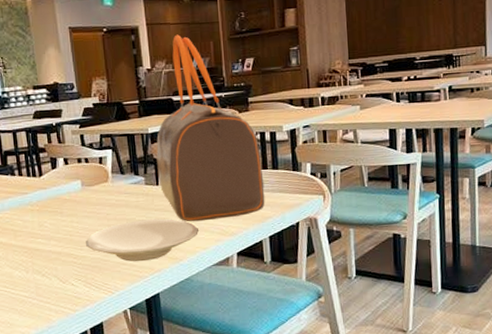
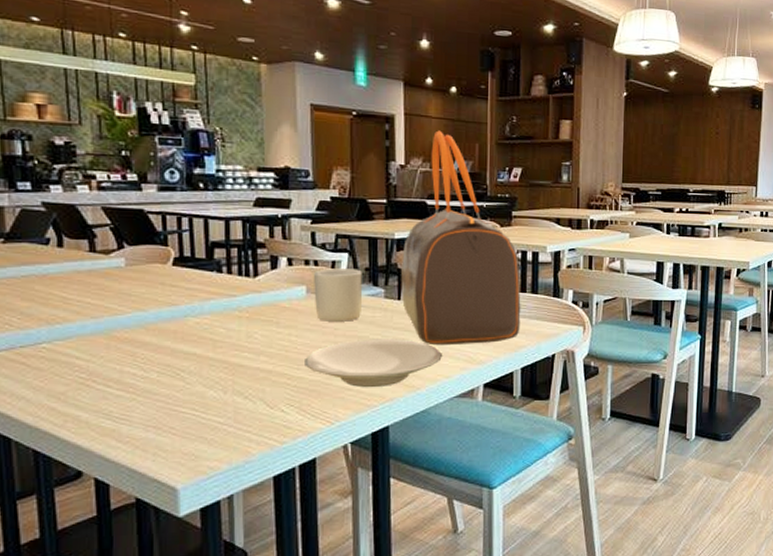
mug: none [85,162,127,209] -> present [313,268,362,321]

